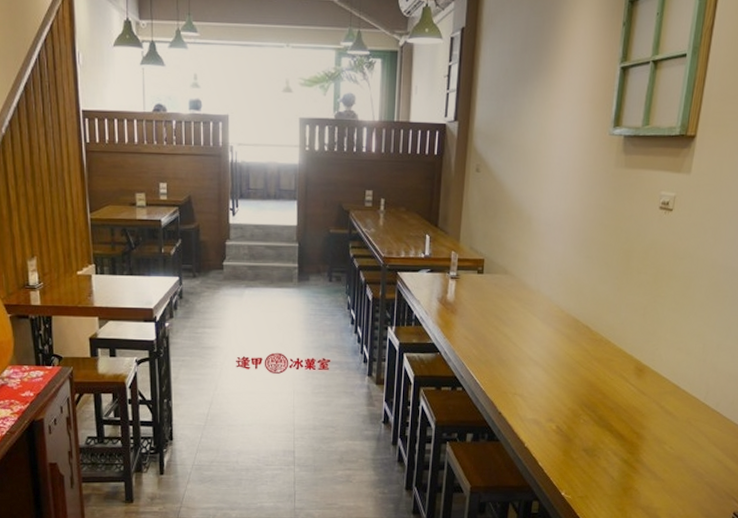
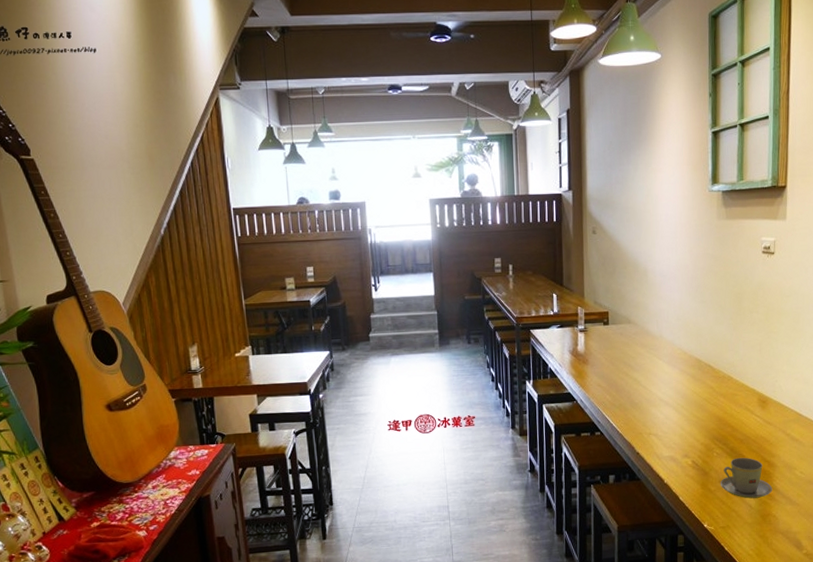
teacup: none [583,426,639,470] -> present [720,457,773,499]

